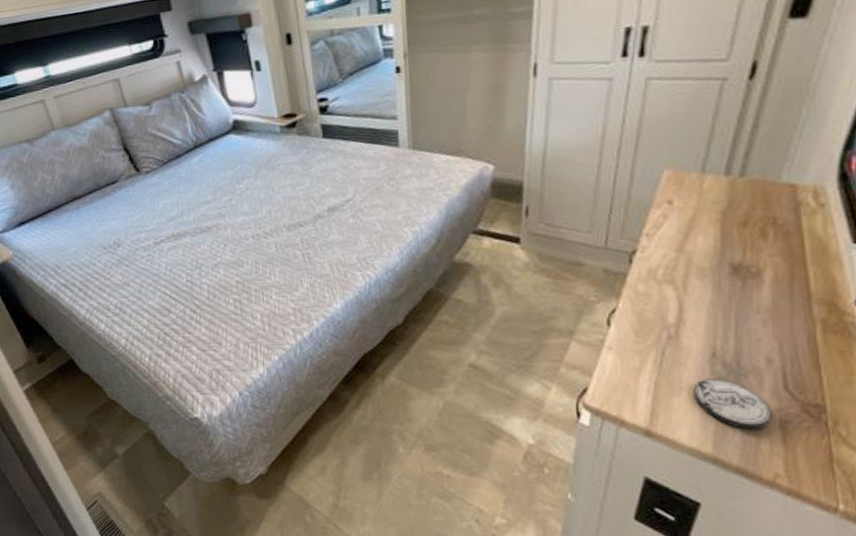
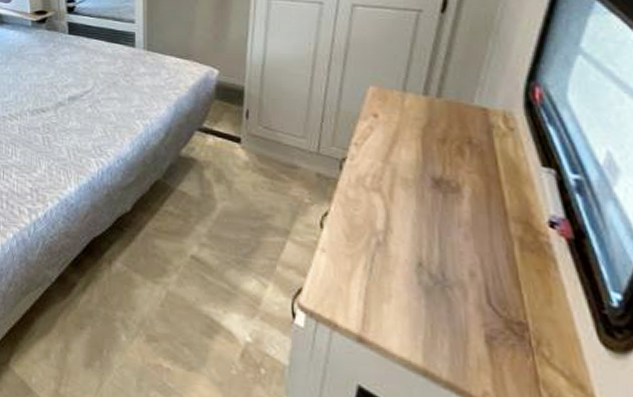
coaster: present [694,379,772,430] -> none [402,288,478,344]

